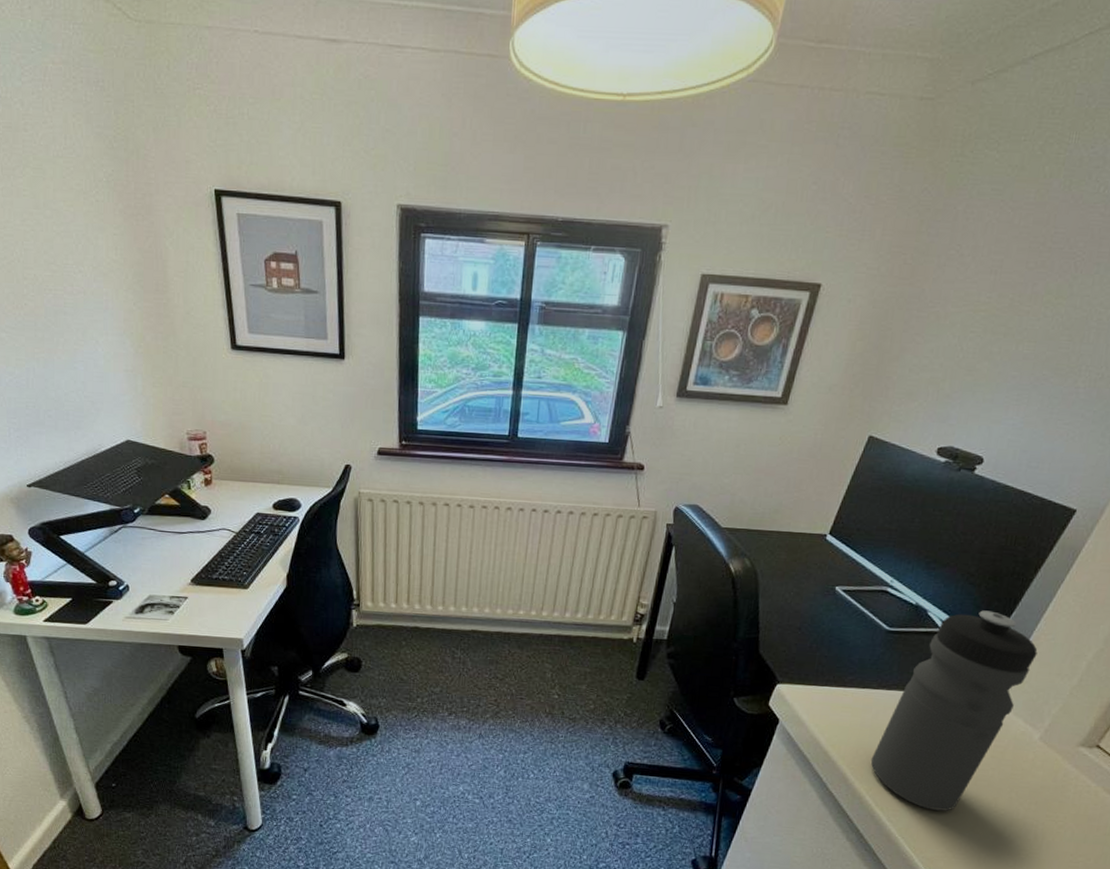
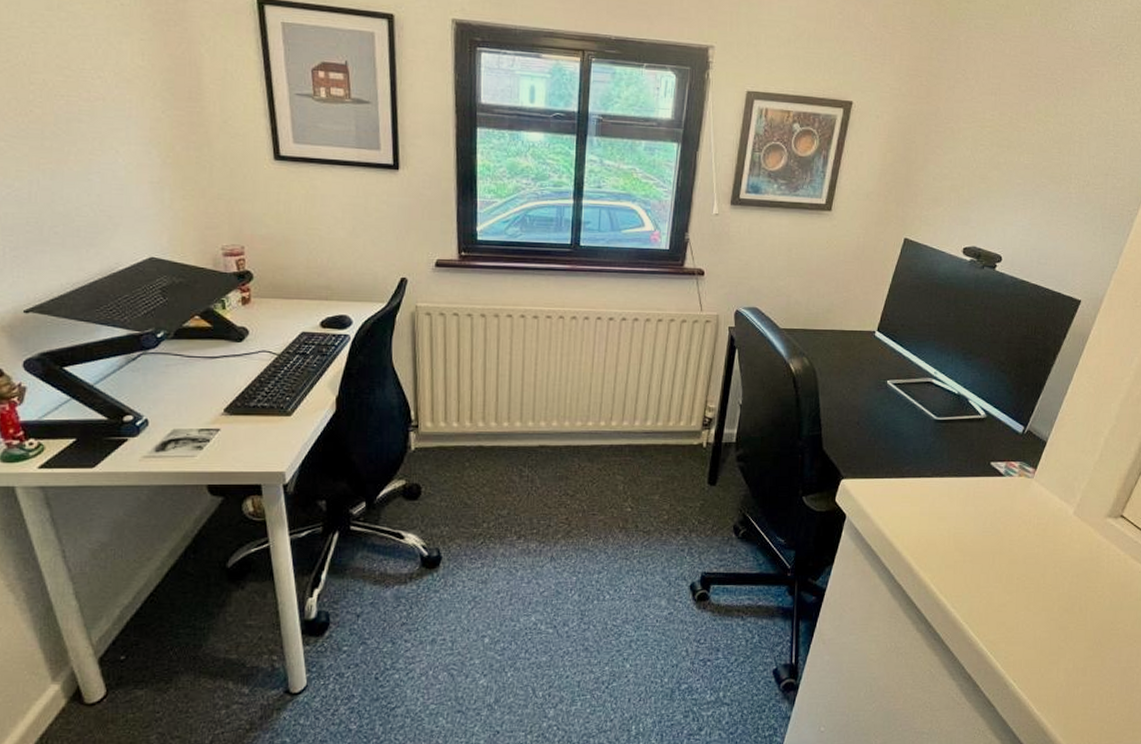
water bottle: present [870,610,1038,811] -> none [932,396,1064,592]

